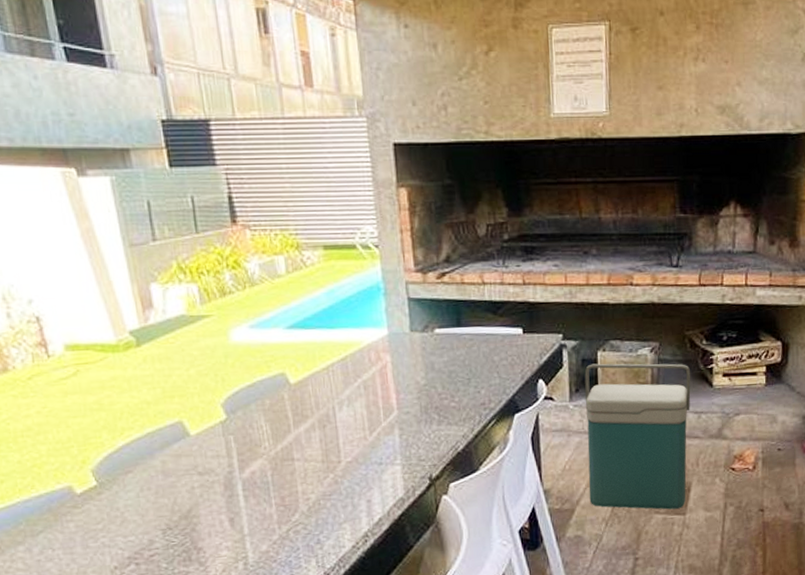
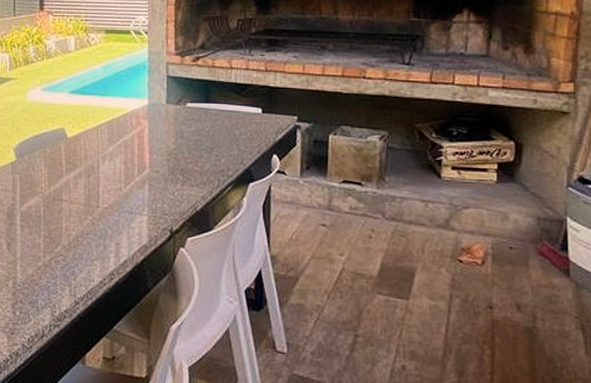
cooler: present [584,363,691,510] -> none [313,145,419,293]

